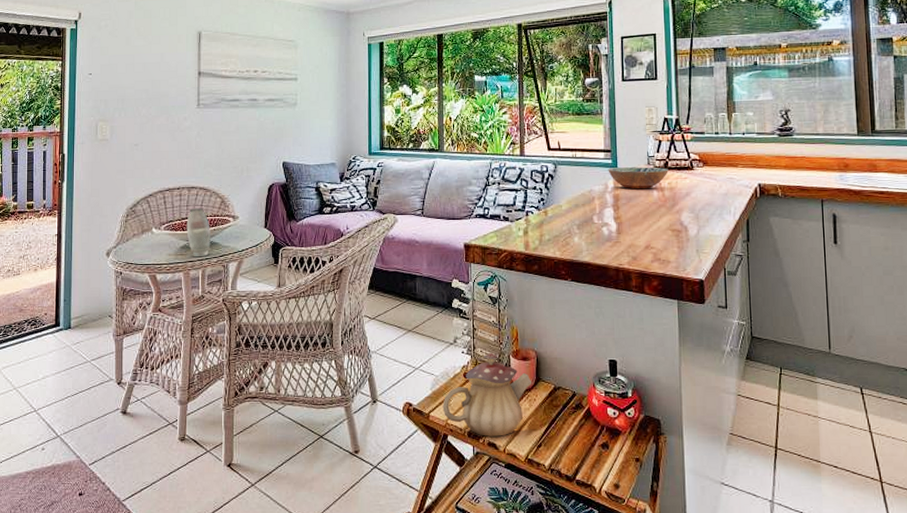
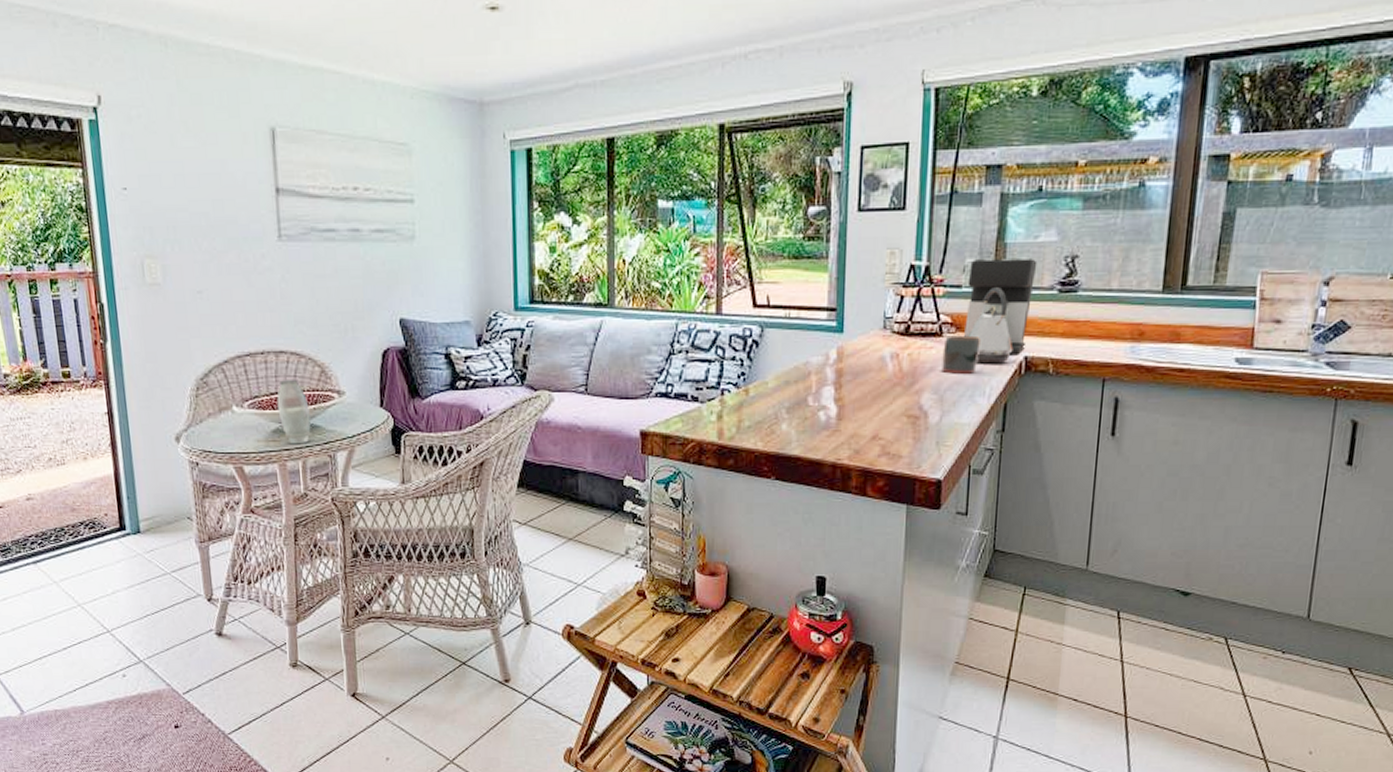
teapot: present [442,353,533,436] -> none [611,567,721,664]
bowl: present [608,167,669,190] -> none [830,332,910,362]
mug: none [694,168,723,198] -> present [942,335,980,374]
coffee maker: none [708,112,760,184] -> present [964,259,1037,357]
kettle: none [713,133,749,190] -> present [967,287,1013,364]

